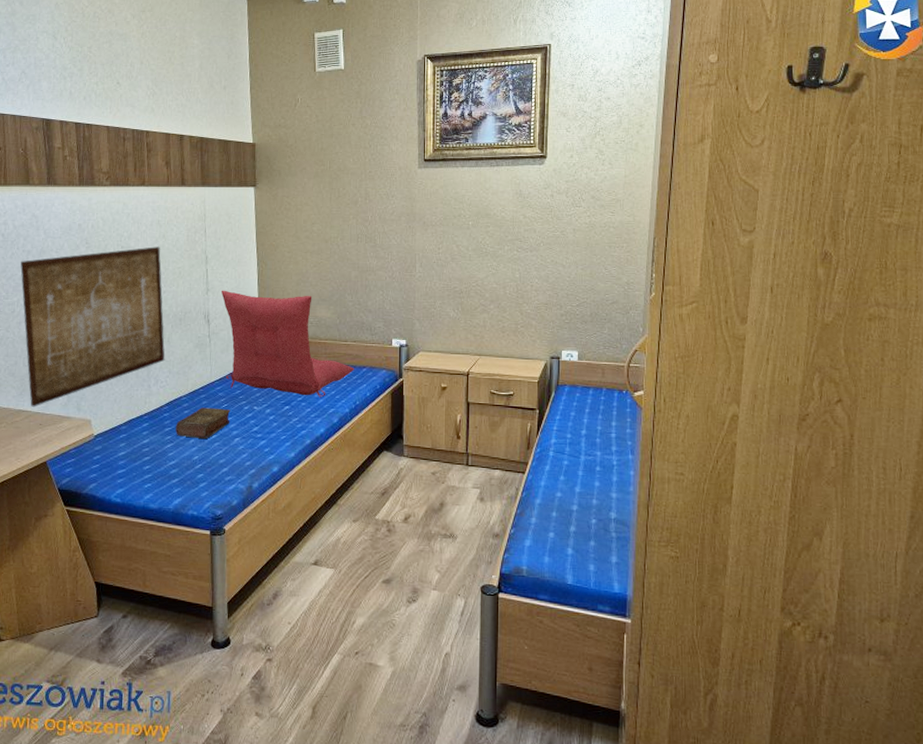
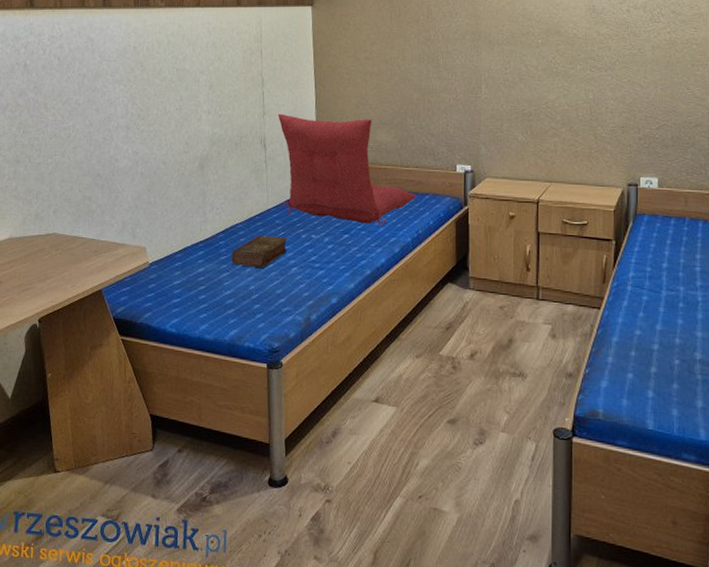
wall art: present [20,246,165,407] -> none [76,69,221,234]

